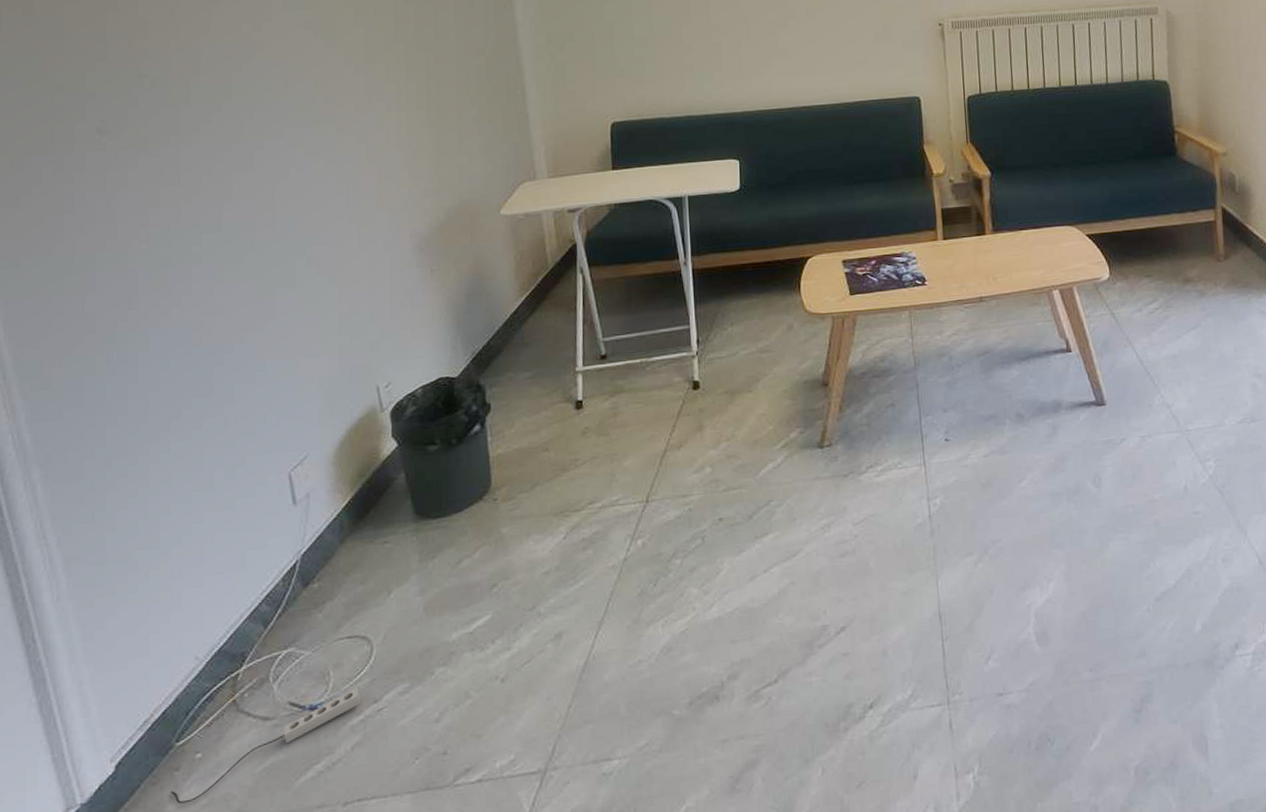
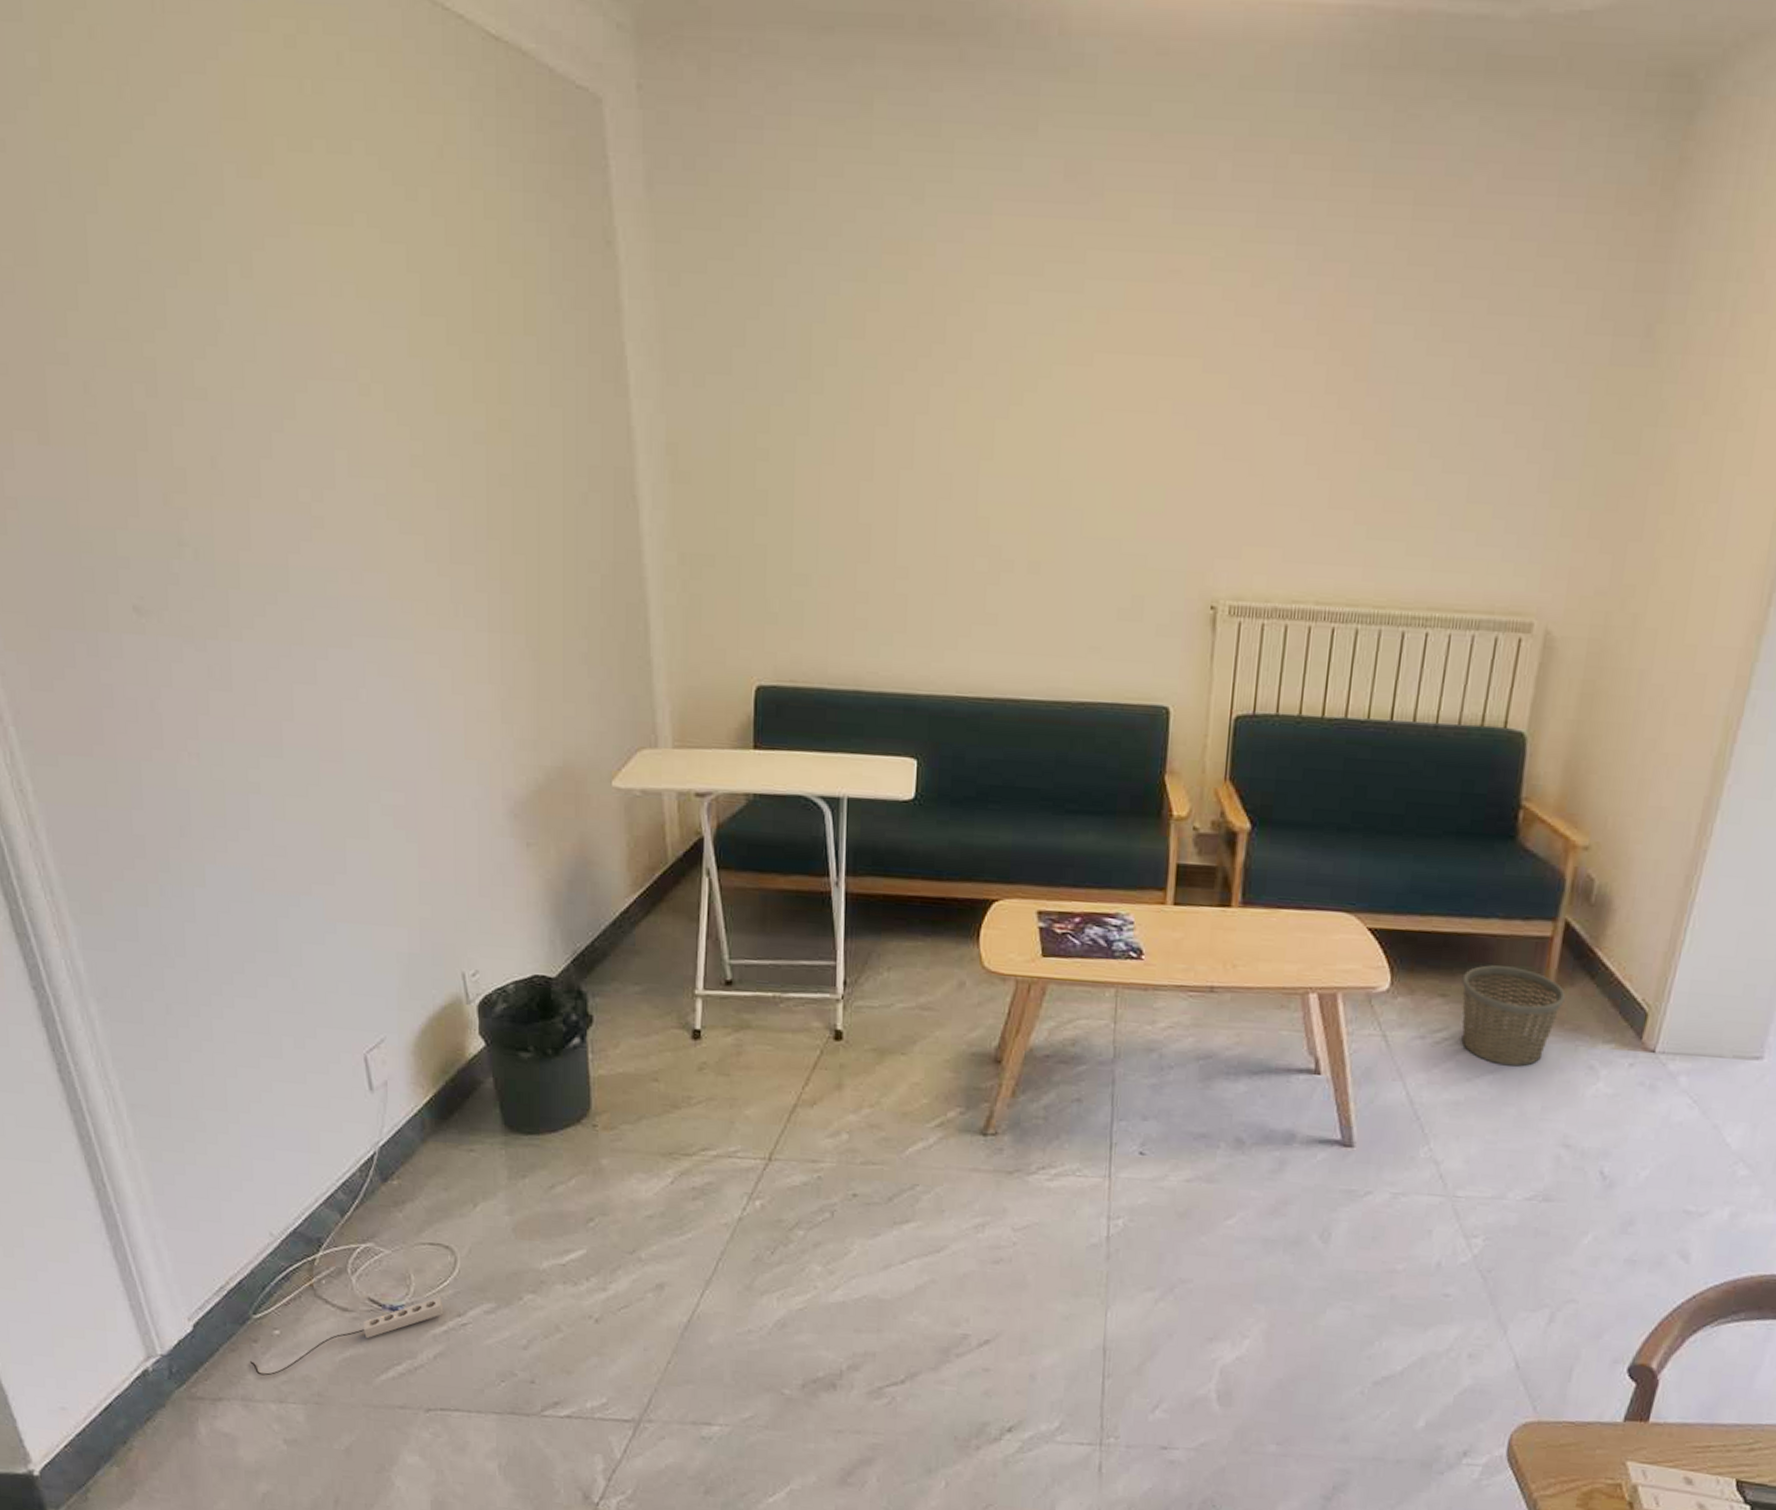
basket: none [1159,246,1235,322] -> present [1461,965,1567,1067]

